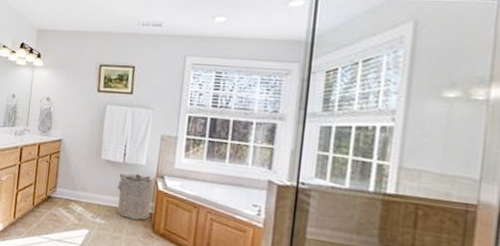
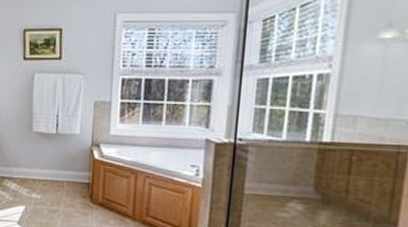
laundry hamper: present [117,173,153,220] -> none [51,144,89,191]

